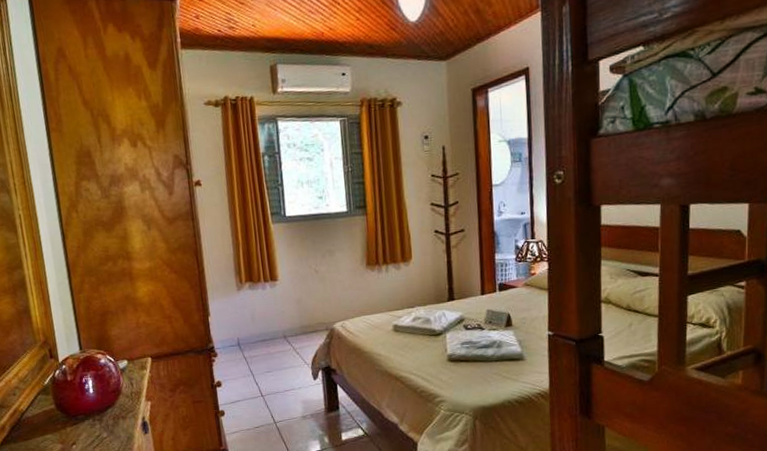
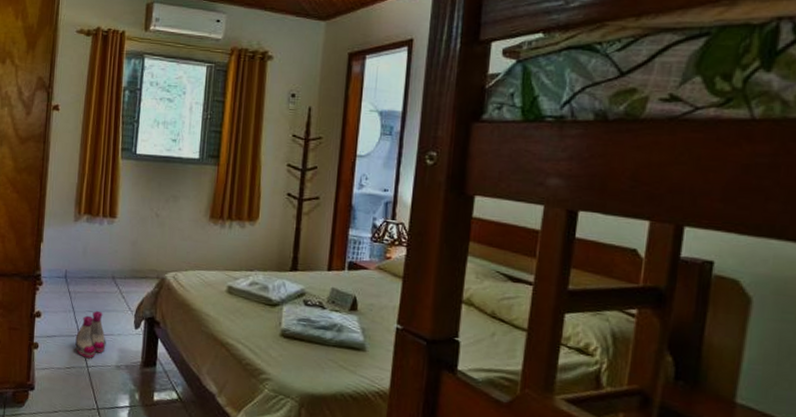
boots: none [259,370,289,415] -> present [75,310,106,358]

